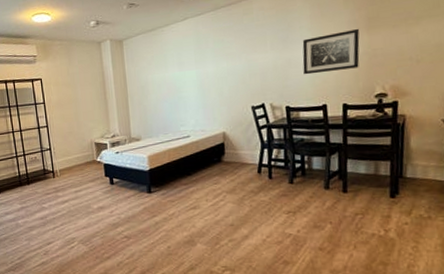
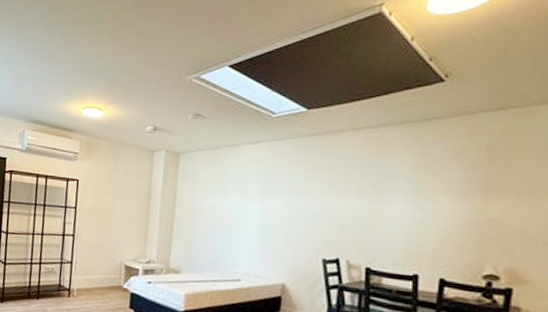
wall art: present [302,28,360,75] -> none [394,190,473,238]

